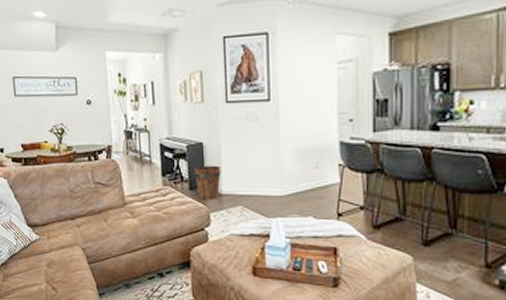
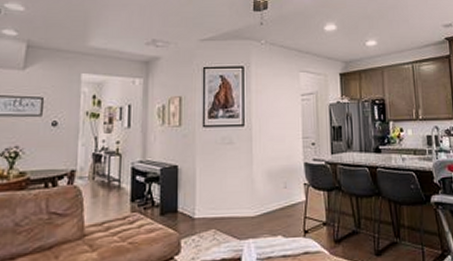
bucket: present [194,165,221,200] -> none [166,188,195,225]

